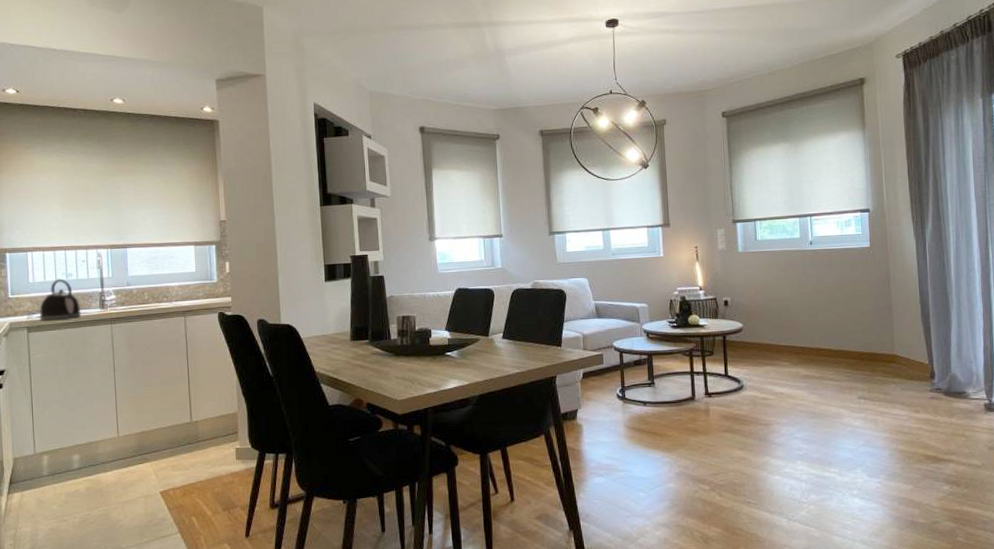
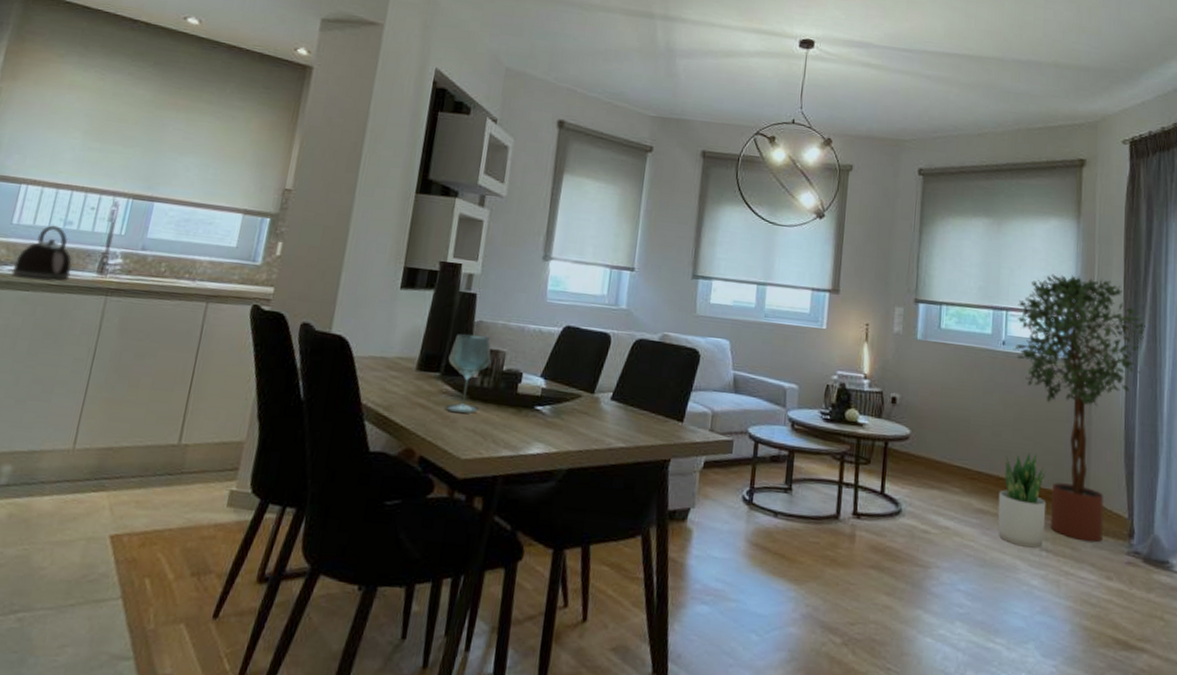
wine glass: none [372,306,405,367] -> present [446,334,492,413]
potted tree: none [819,176,930,387] -> present [1013,274,1146,543]
planter: none [820,325,861,398] -> present [997,452,1046,548]

